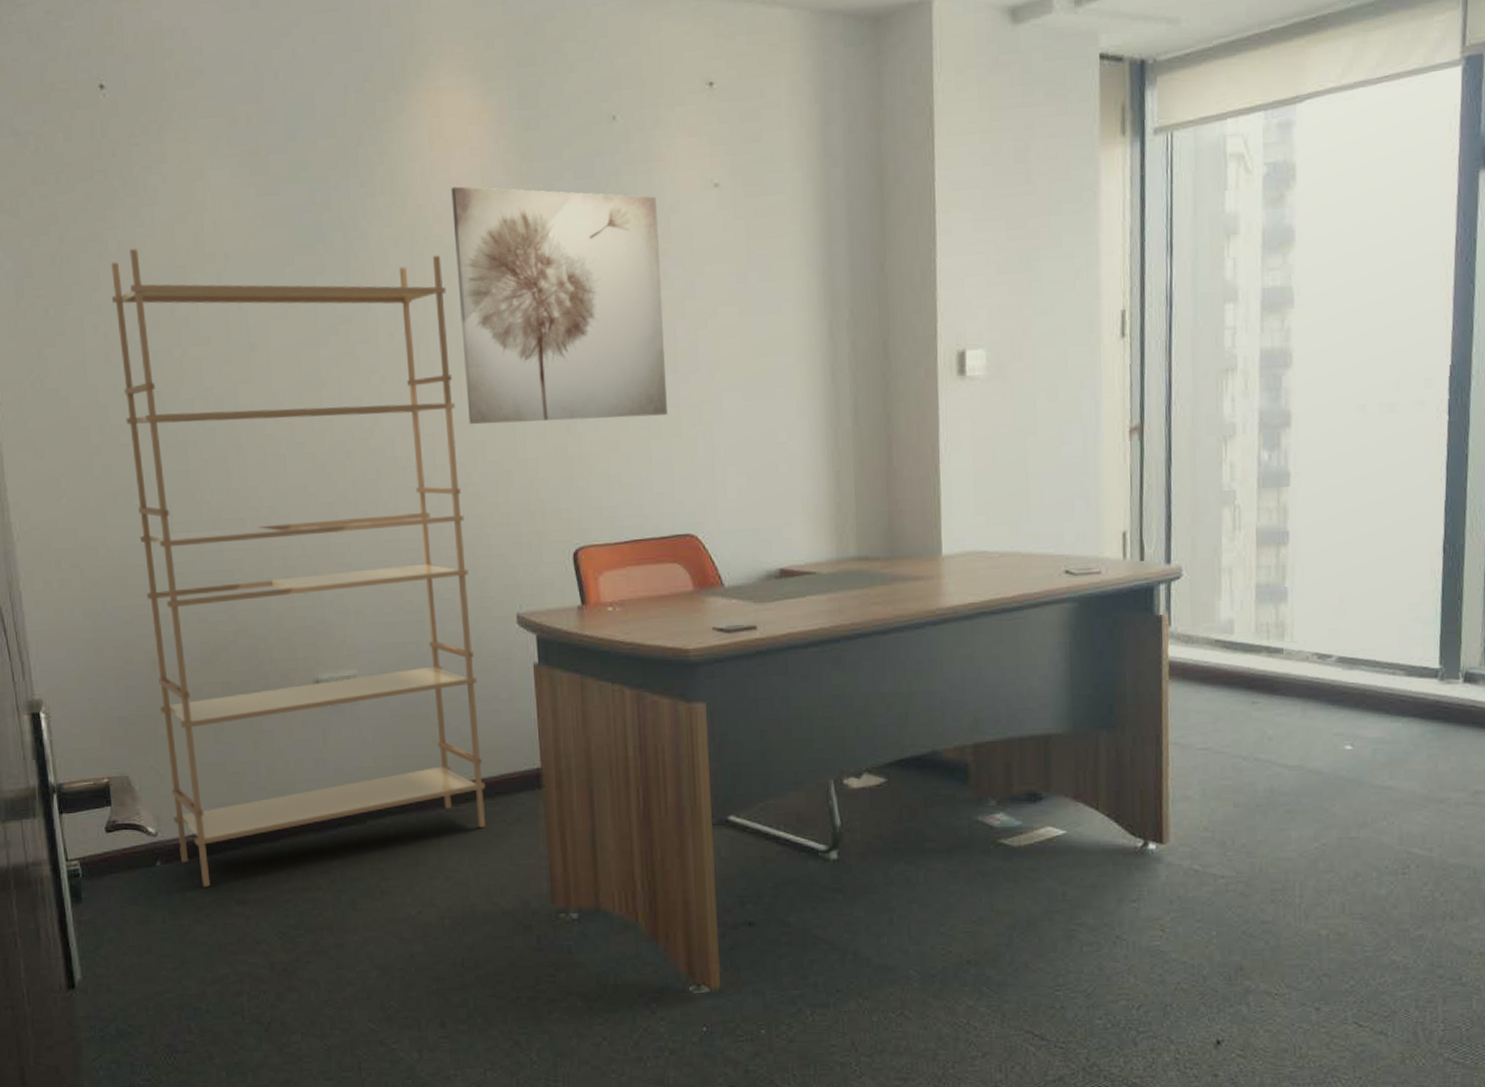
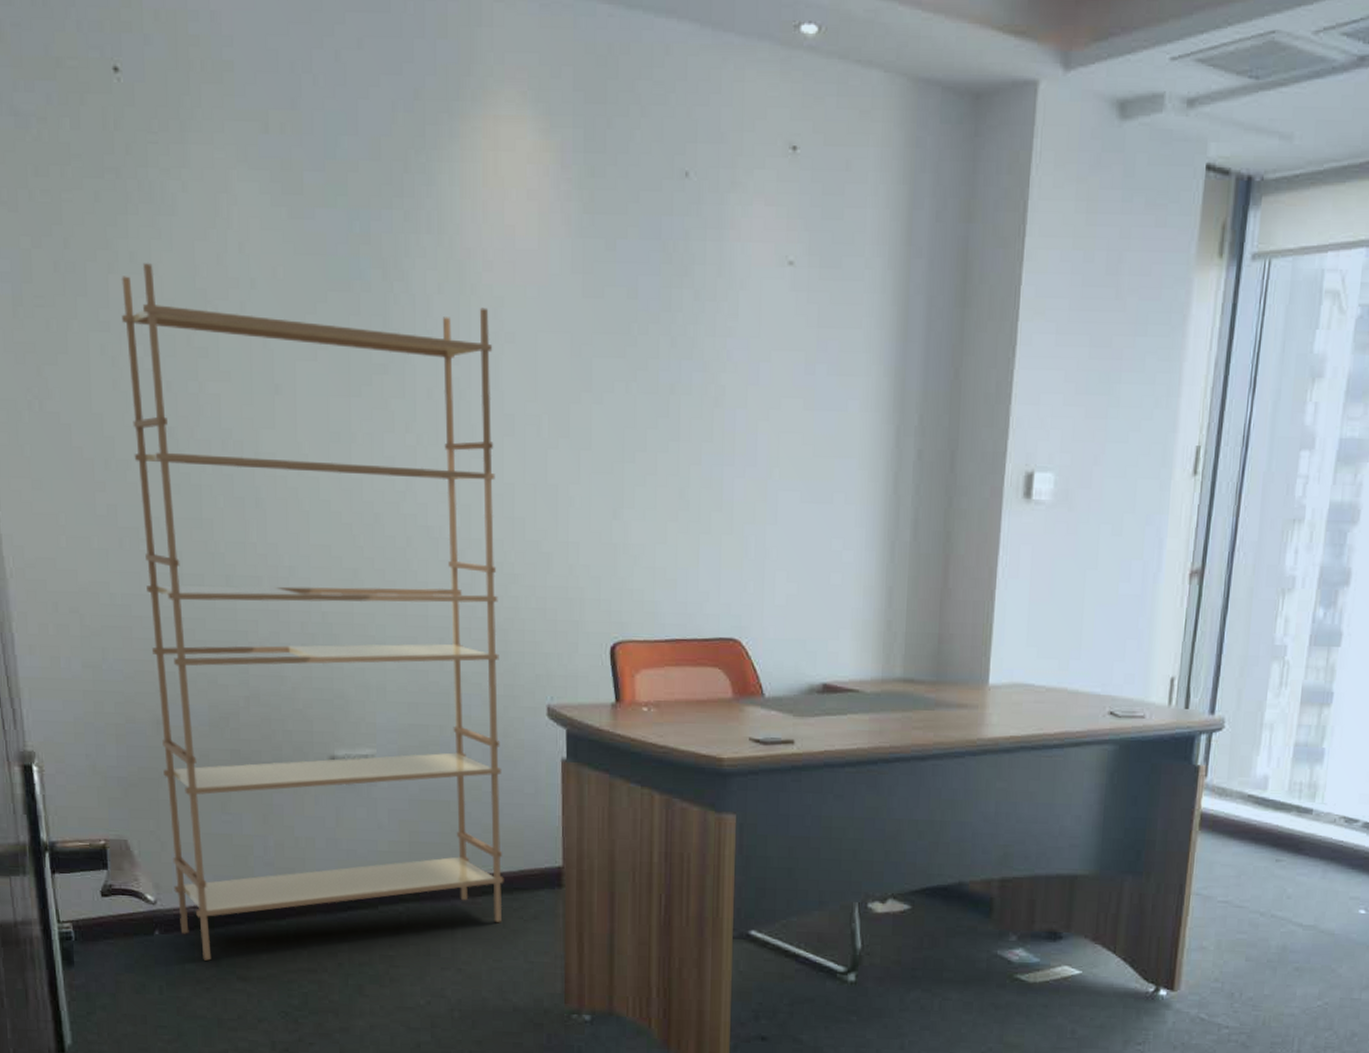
wall art: present [451,186,667,424] -> none [504,232,726,509]

